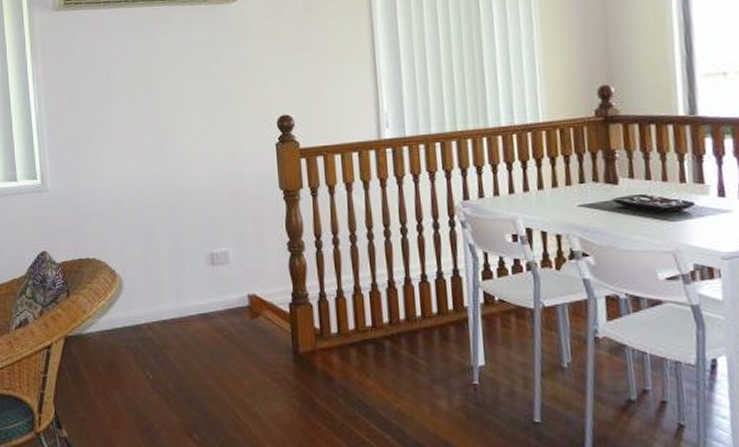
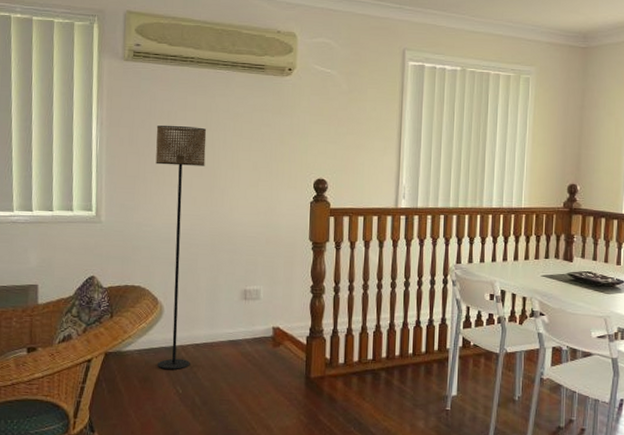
floor lamp: none [96,73,159,353] -> present [155,125,207,370]

